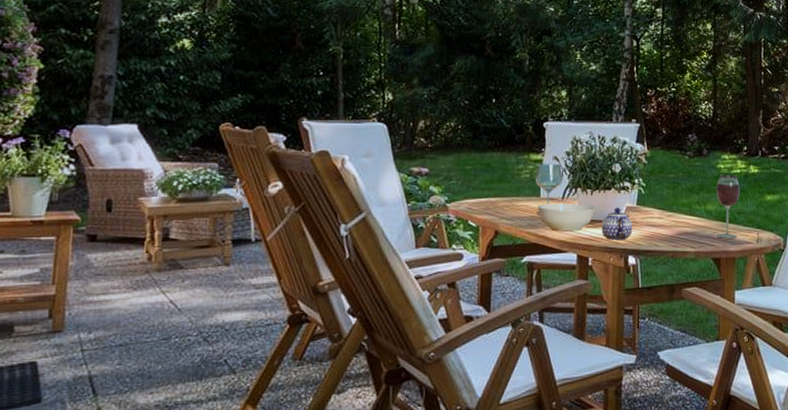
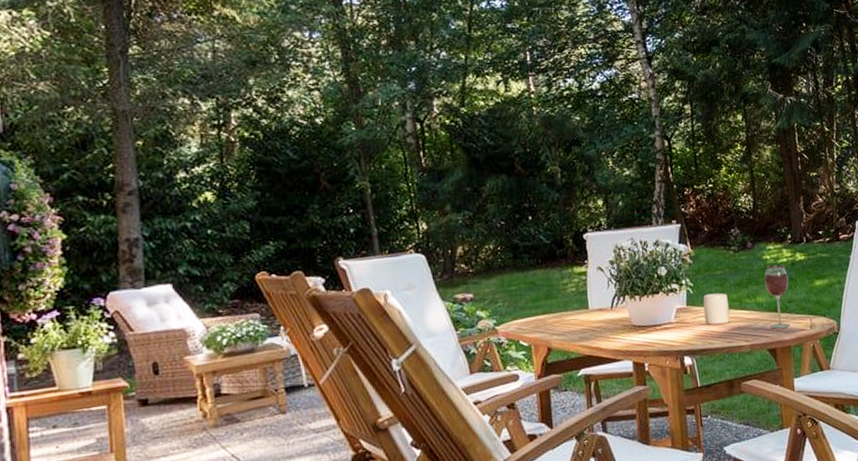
wine glass: present [534,163,563,214] -> none [581,274,610,326]
bowl: present [537,203,596,232] -> none [587,311,646,341]
teapot: present [601,207,633,240] -> none [653,310,686,343]
mug: none [653,196,679,228] -> present [703,293,730,325]

